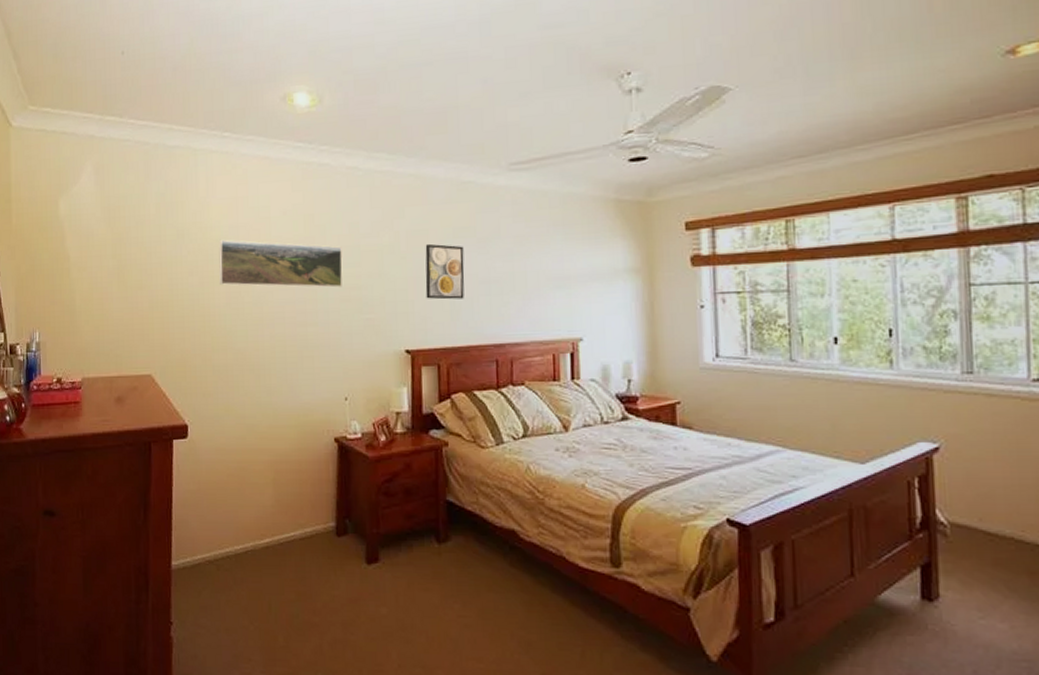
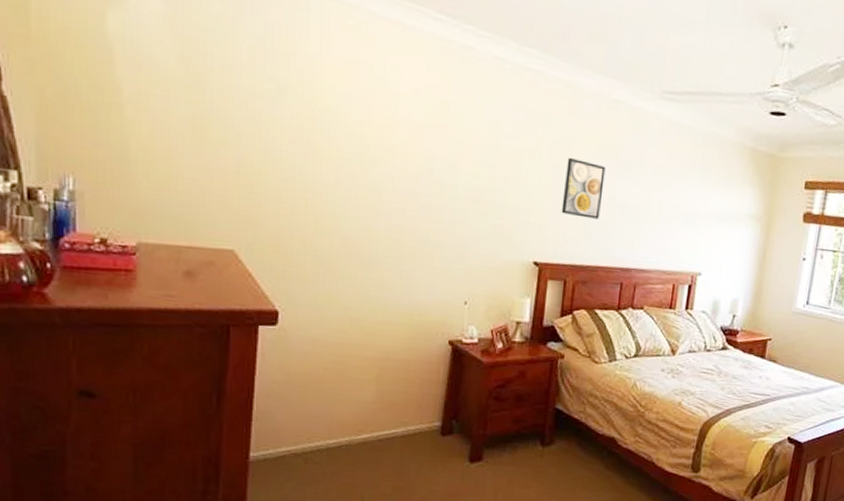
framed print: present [219,239,343,288] -> none [330,107,478,187]

